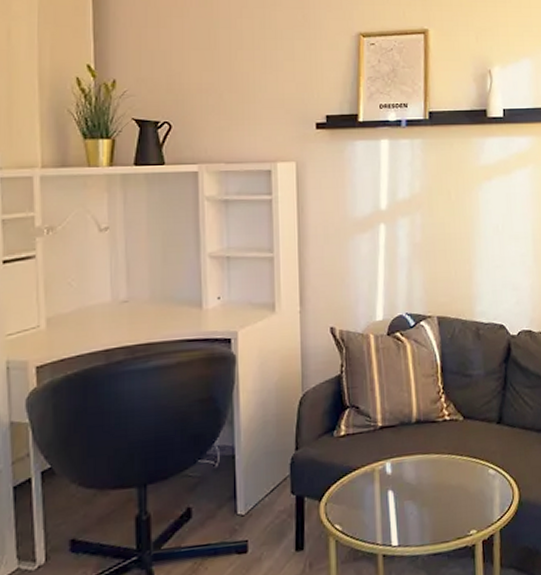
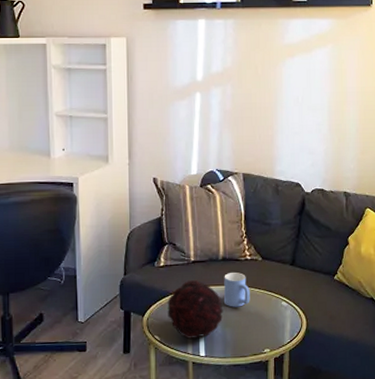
decorative orb: none [350,450,419,525] -> present [167,280,224,339]
mug: none [418,437,451,481] -> present [223,272,250,307]

